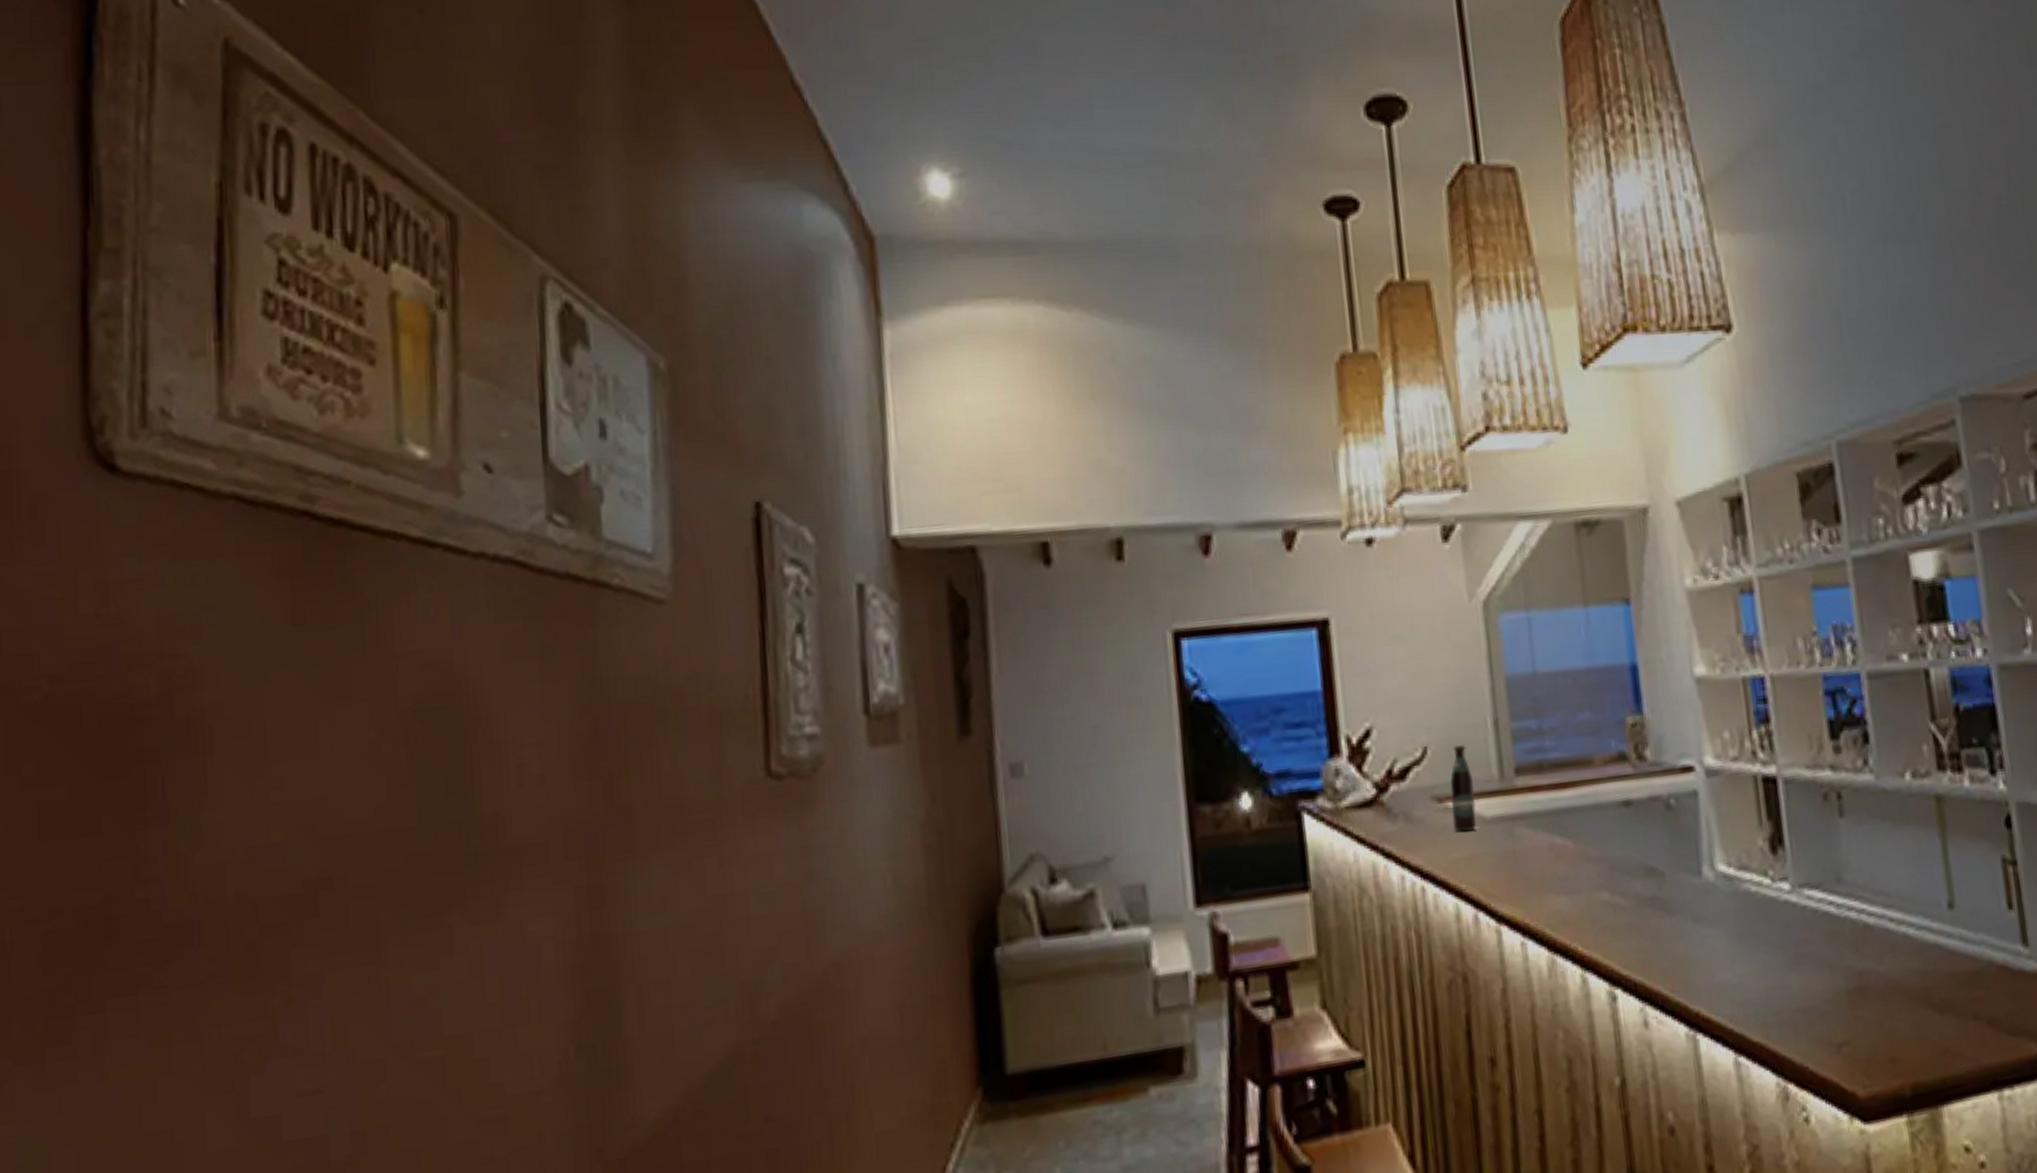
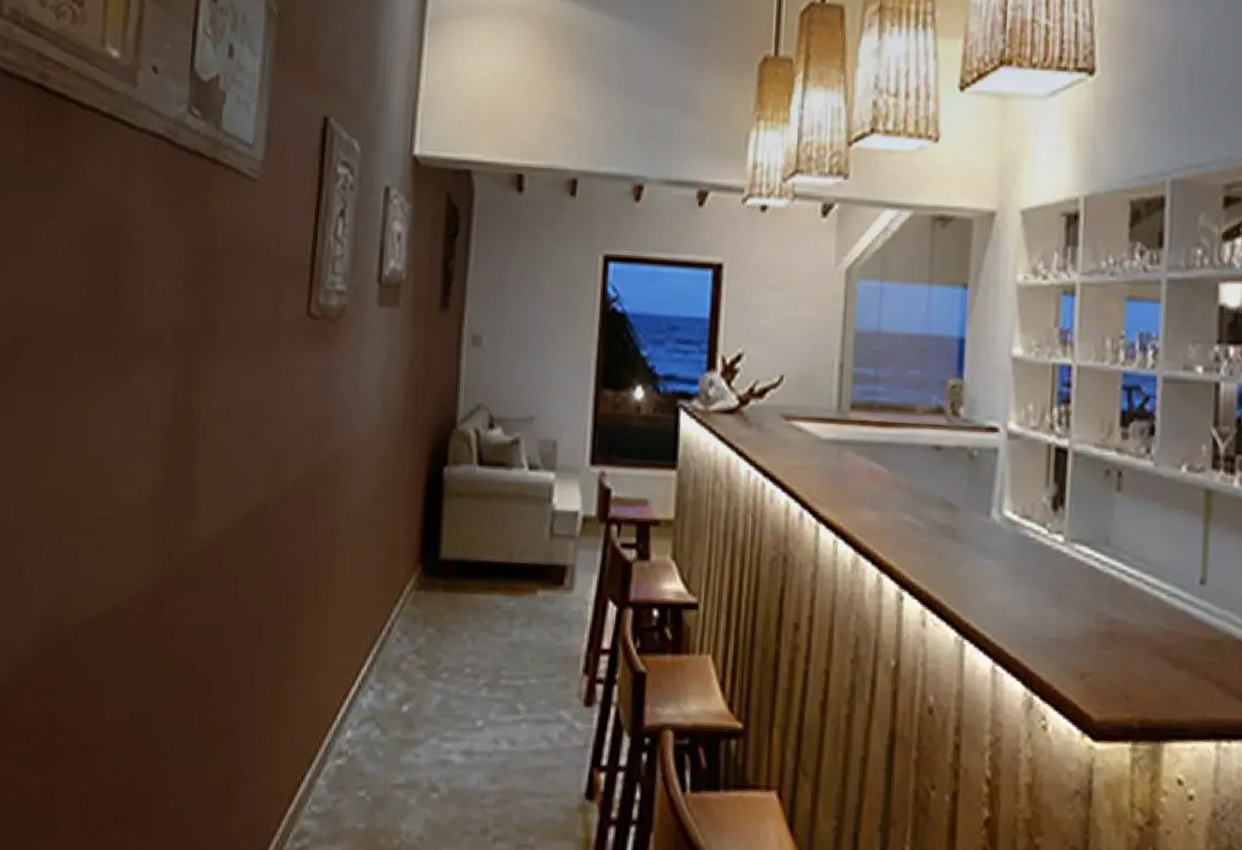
bottle: present [1449,744,1476,832] -> none [794,378,816,447]

